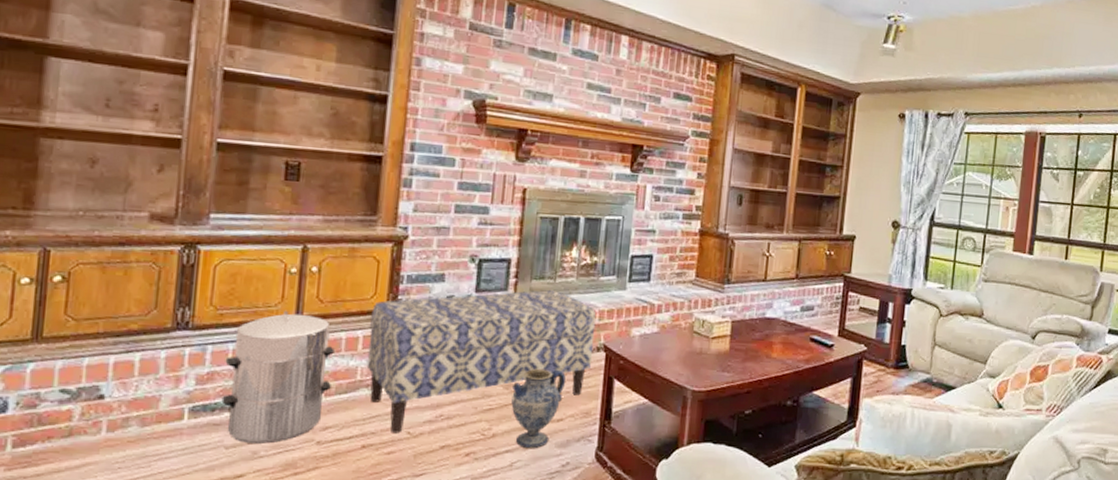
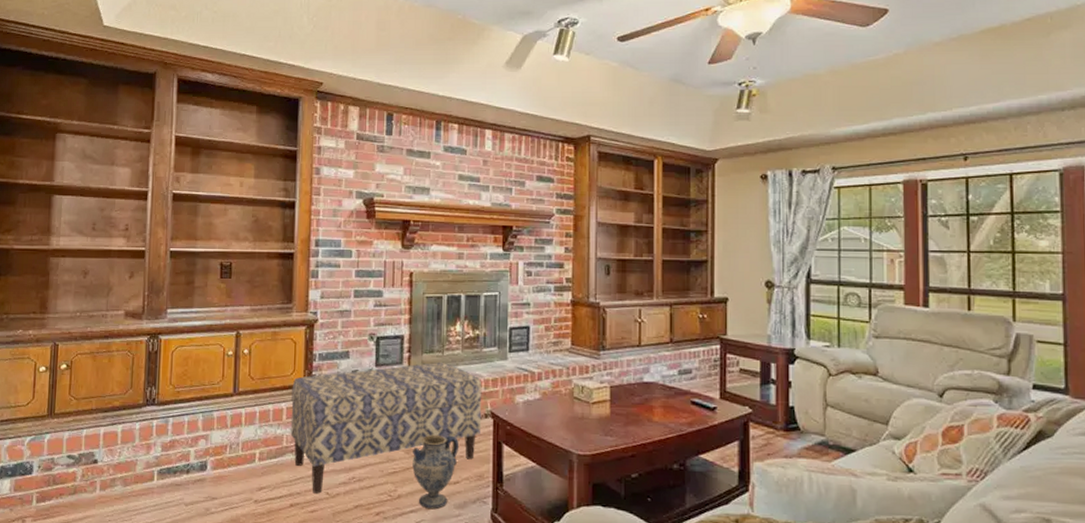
waste bin: present [221,310,334,444] -> none [181,387,264,502]

